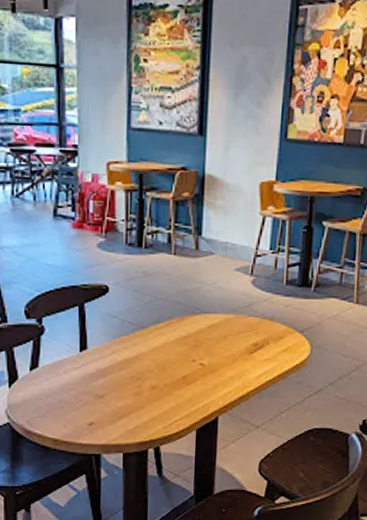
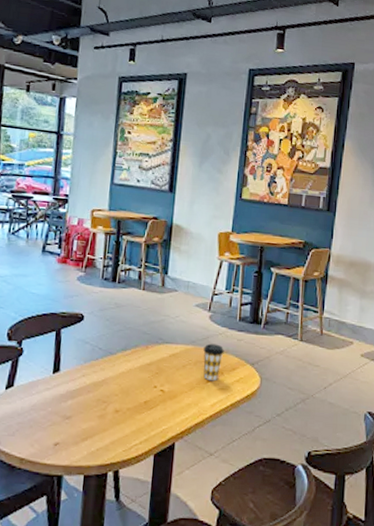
coffee cup: none [246,311,270,352] -> present [203,343,224,381]

